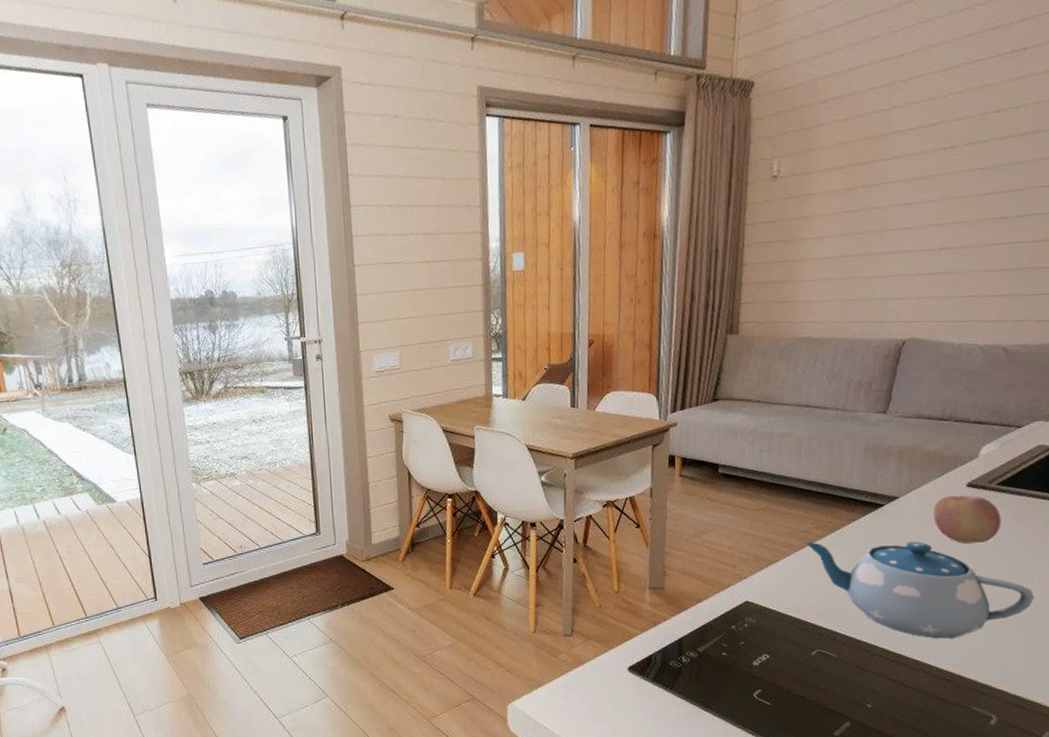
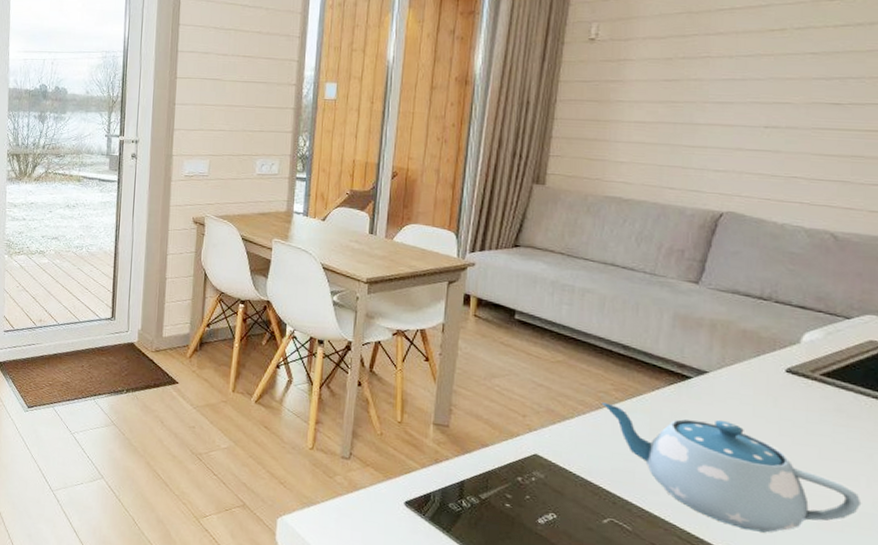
fruit: present [933,495,1001,544] -> none [746,378,824,435]

